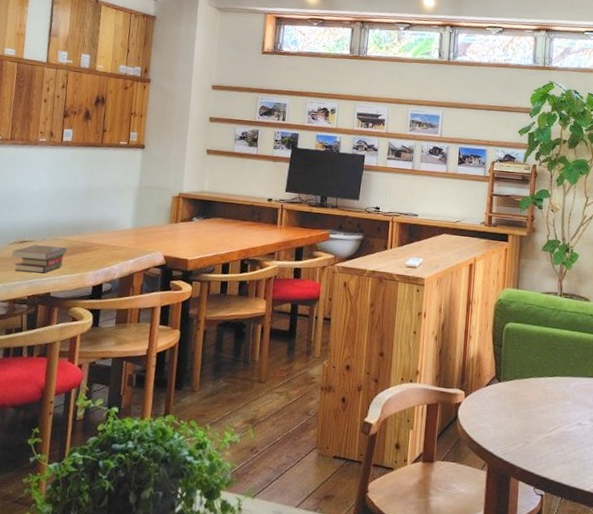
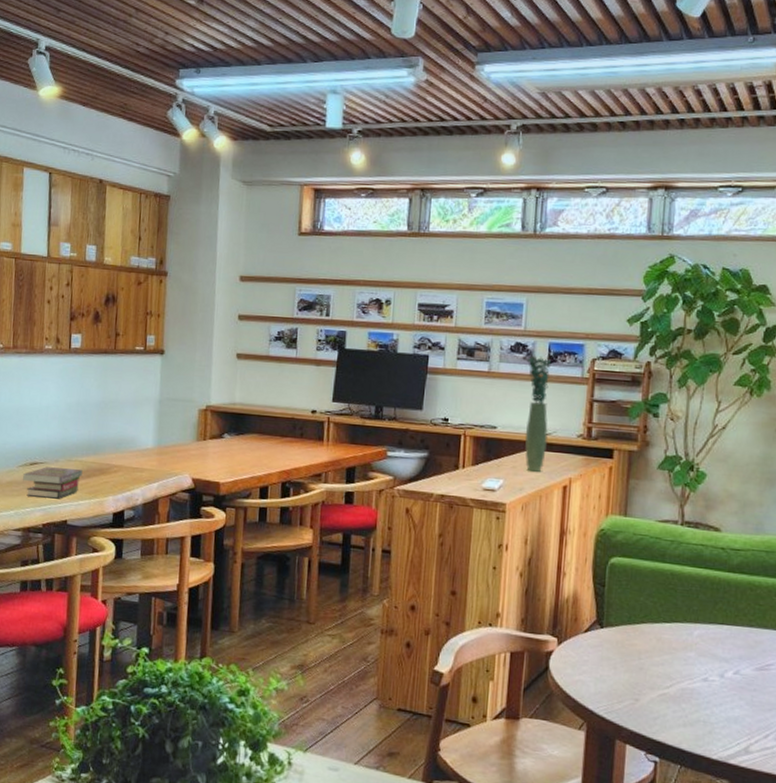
vase: none [440,155,460,253] -> present [525,352,550,473]

